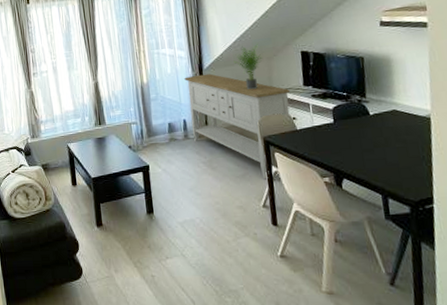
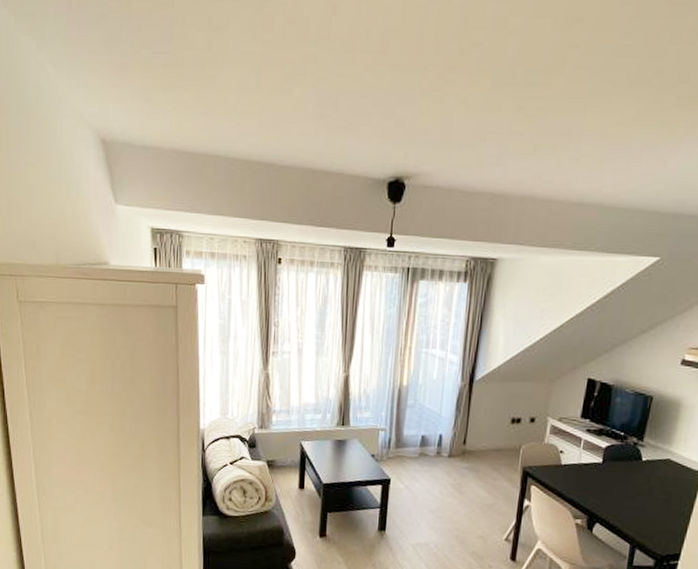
sideboard: present [184,73,291,180] -> none [446,386,565,513]
potted plant: present [233,44,262,90] -> none [511,361,544,414]

